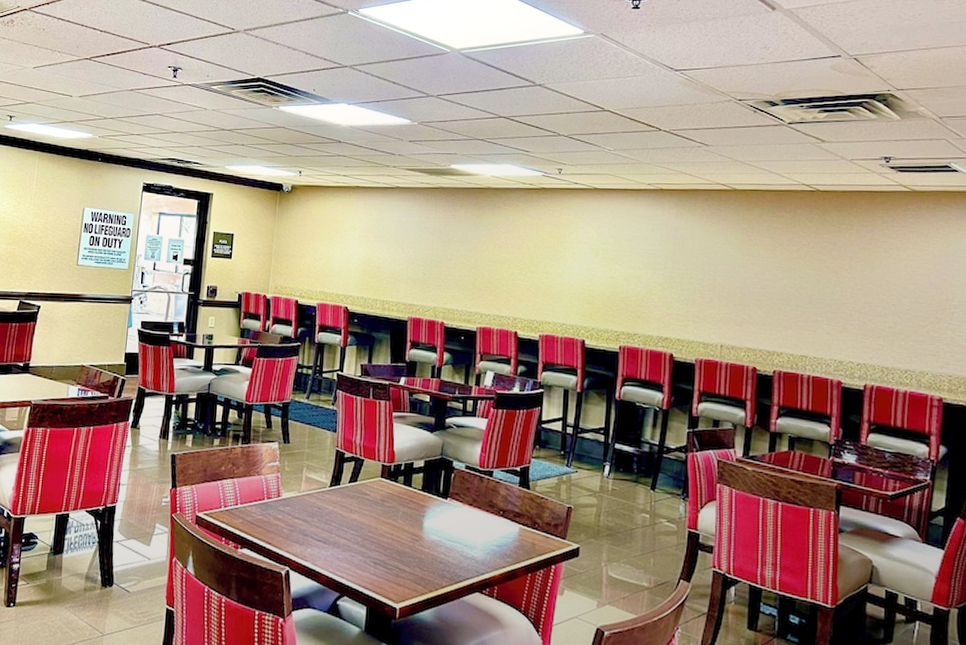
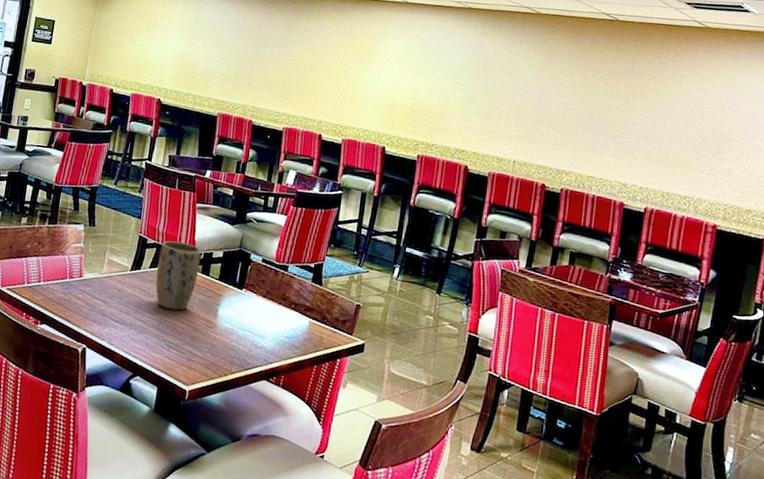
plant pot: none [357,453,401,525] -> present [155,240,201,311]

